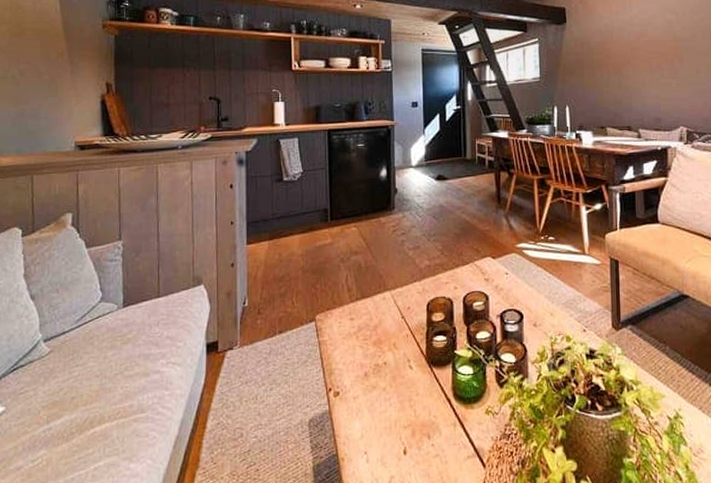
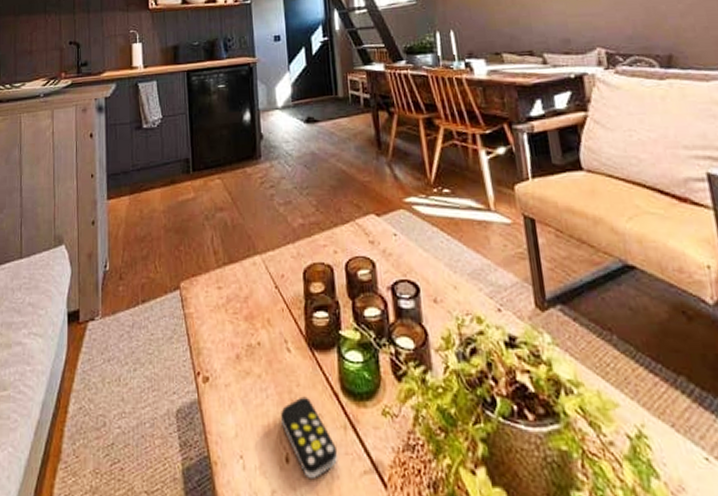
remote control: none [400,403,448,466] -> present [280,396,338,480]

